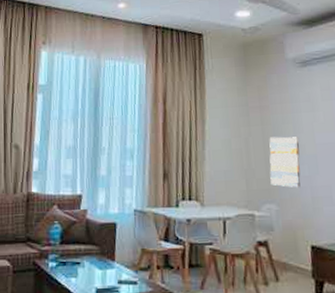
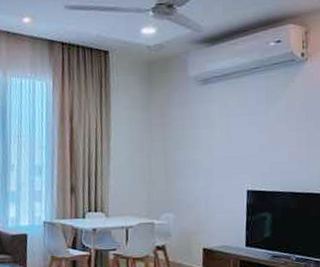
wall art: present [269,137,301,188] -> none [169,151,197,199]

